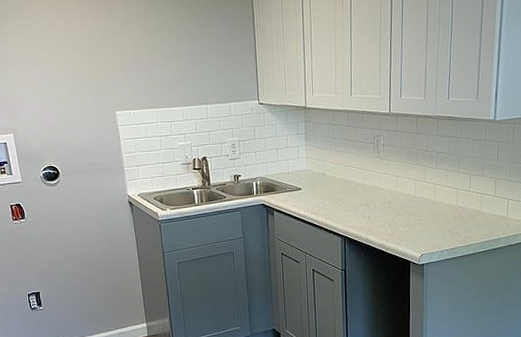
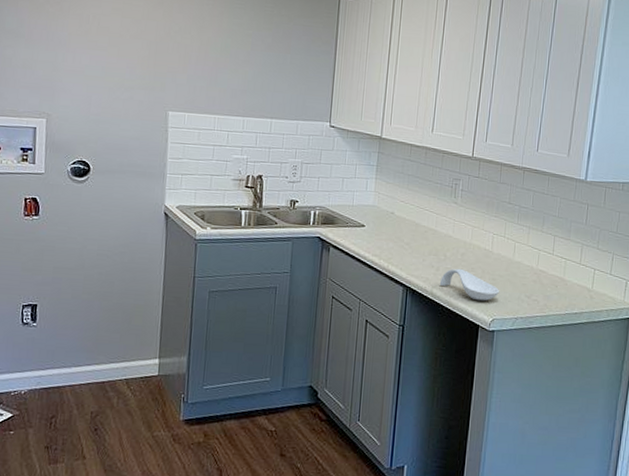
spoon rest: none [372,214,426,241] -> present [439,268,500,301]

